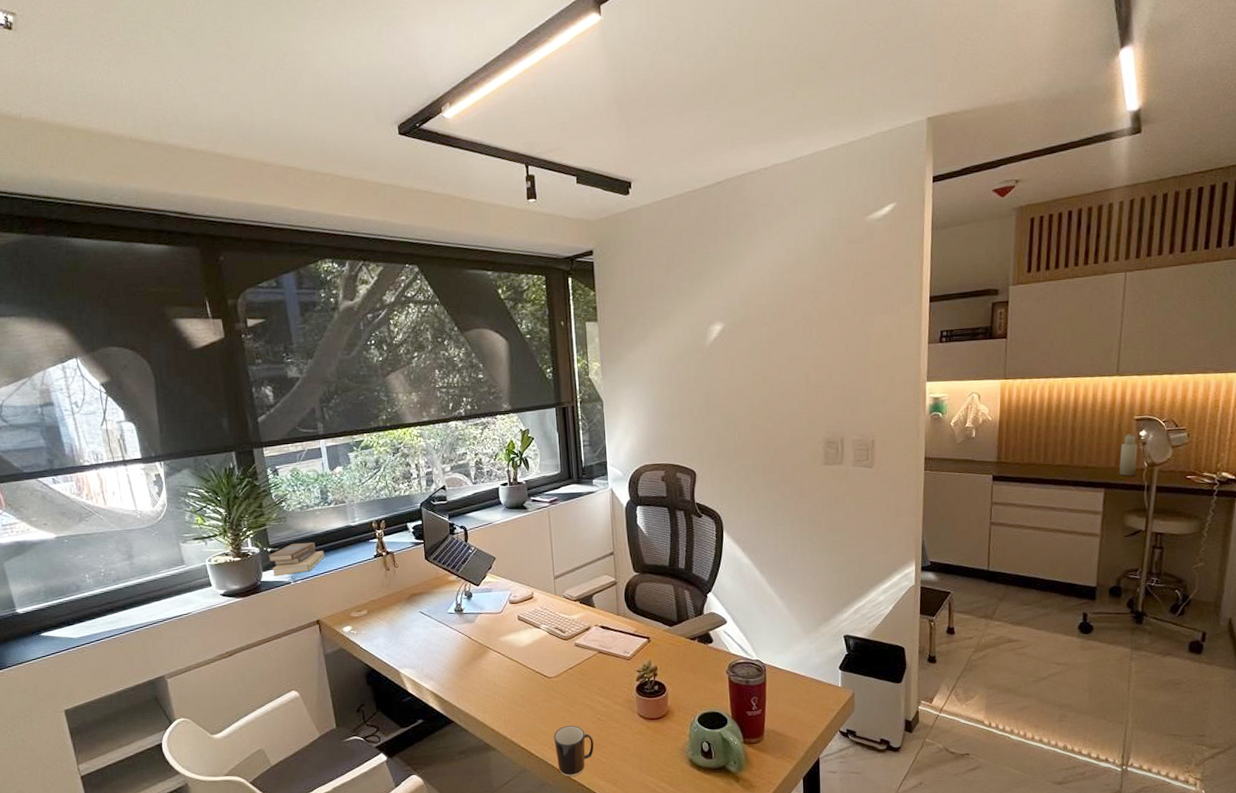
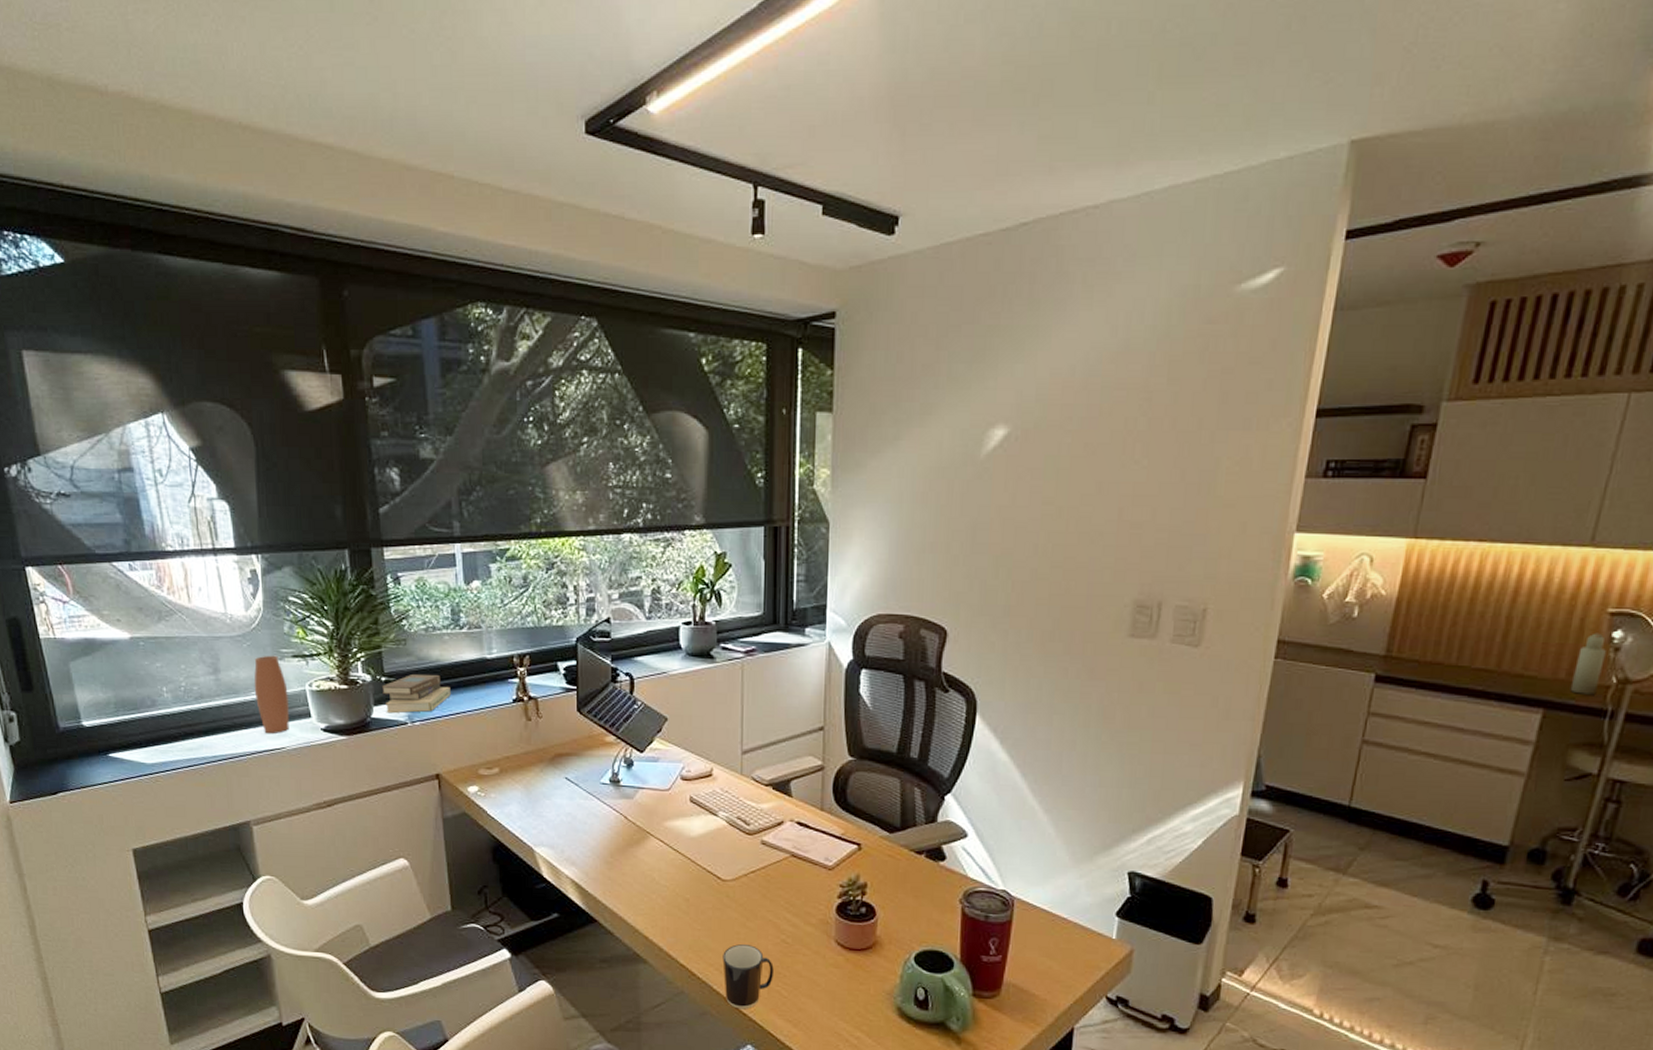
vase: none [161,539,194,603] -> present [254,655,290,733]

